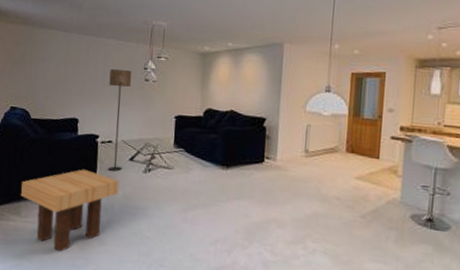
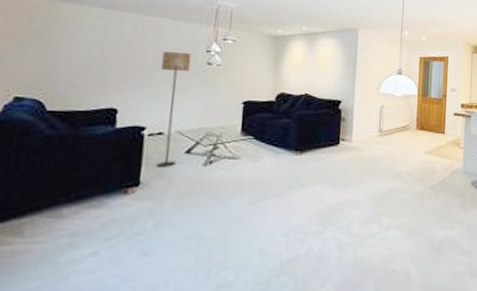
side table: present [21,169,120,252] -> none [25,168,172,275]

